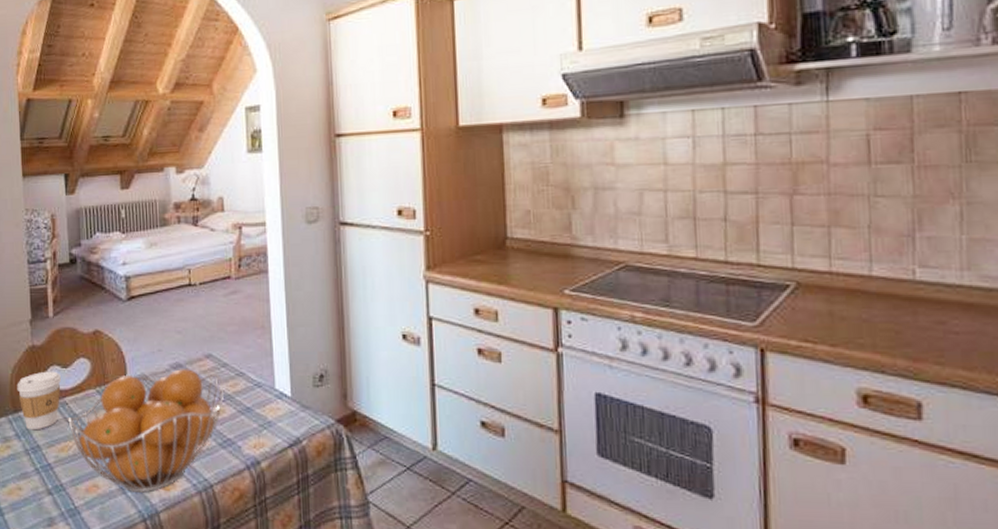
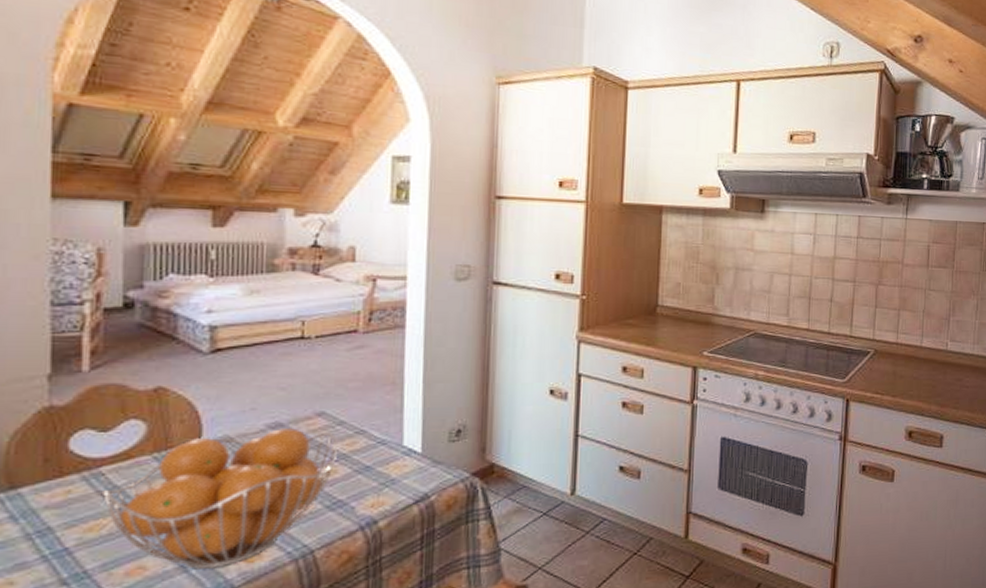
coffee cup: present [17,371,62,430] -> none [17,436,97,510]

